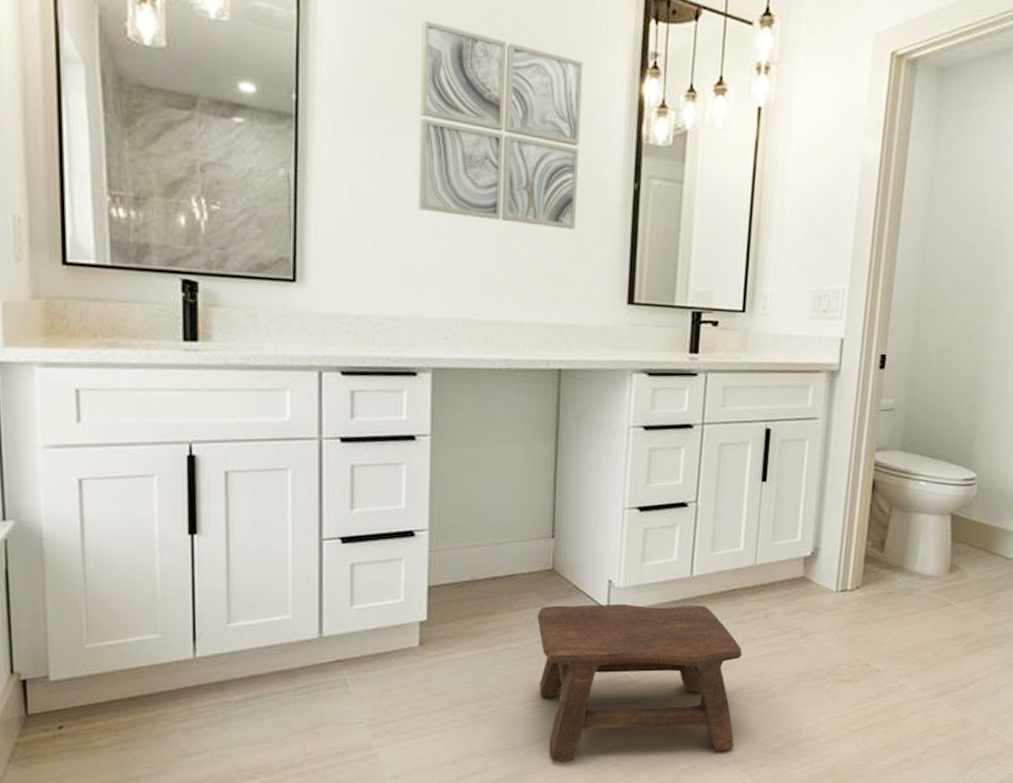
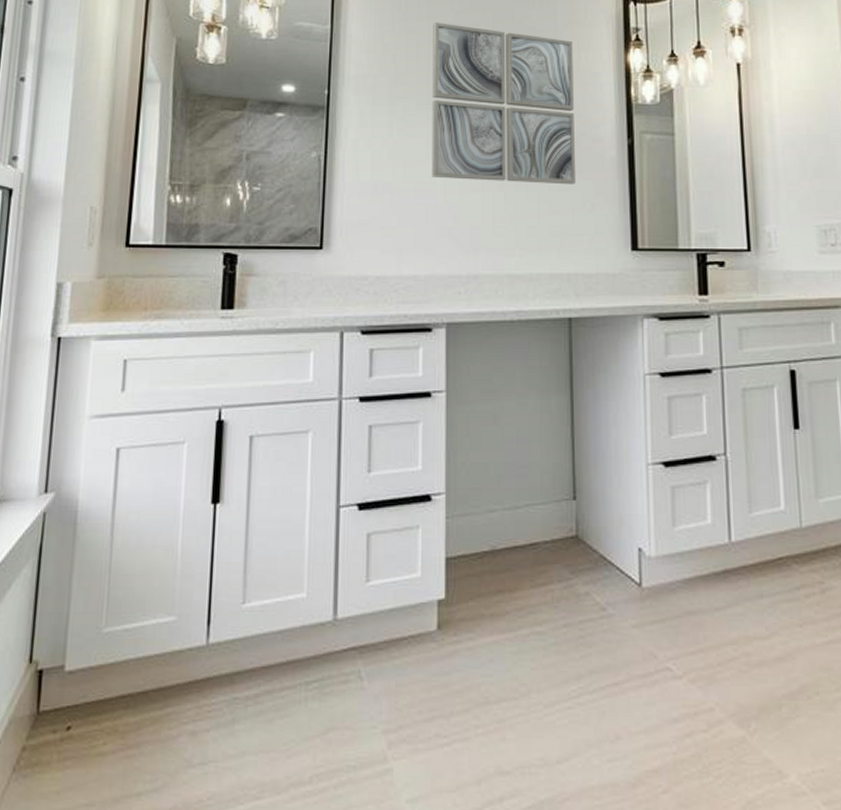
stool: present [537,603,743,763] -> none [563,577,810,787]

